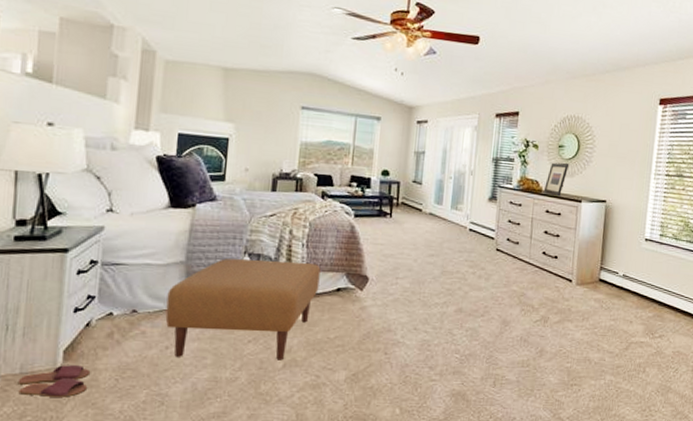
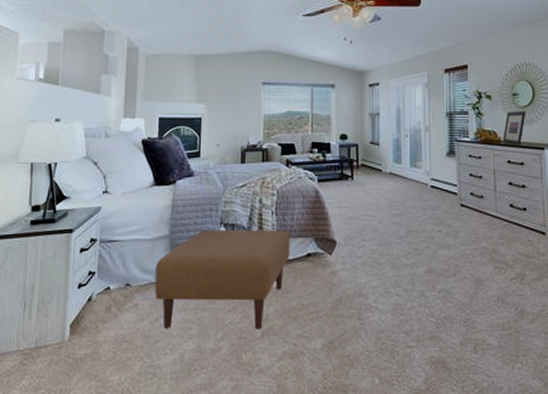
slippers: present [17,365,91,397] -> none [33,339,93,370]

